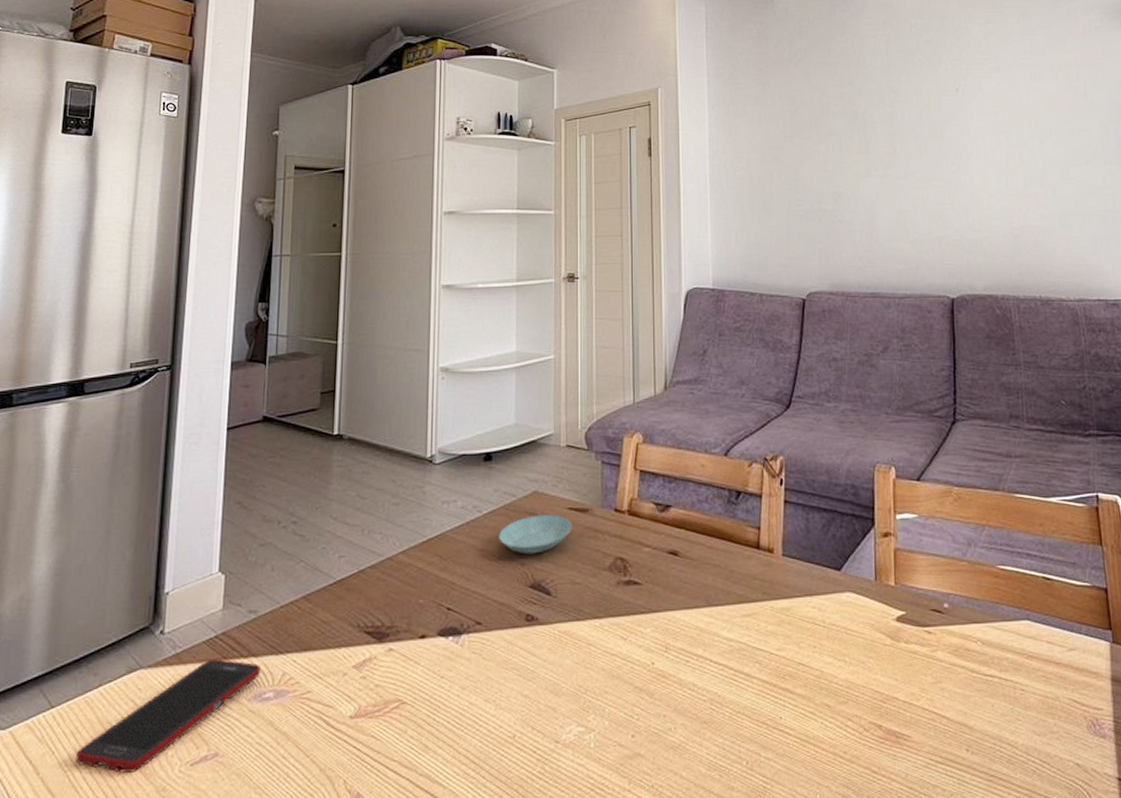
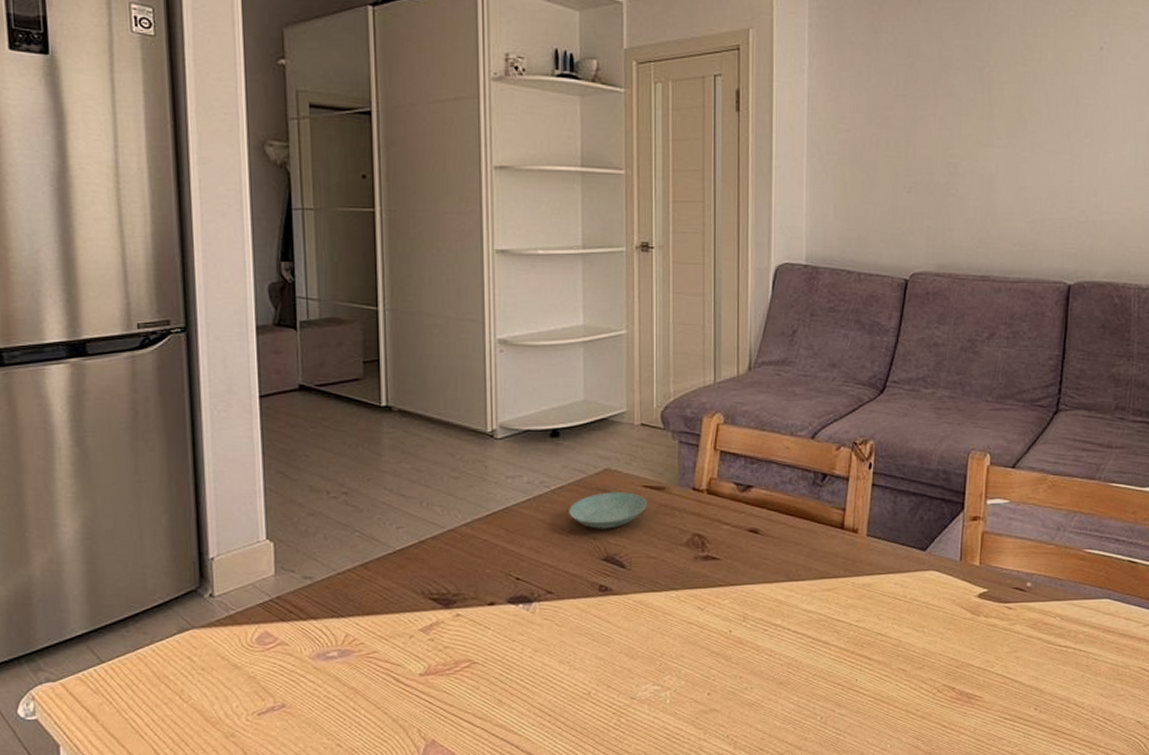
cell phone: present [76,658,260,773] -> none [136,620,321,721]

